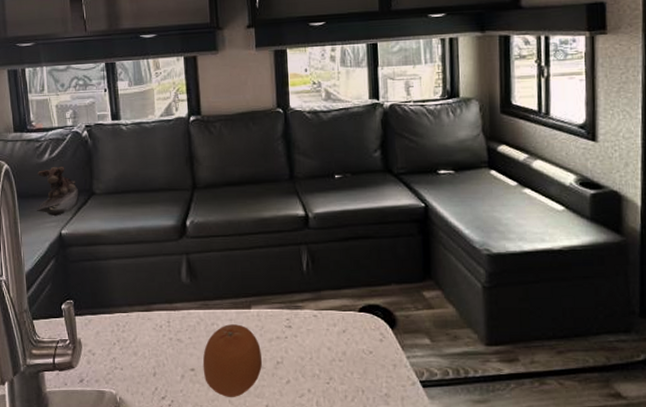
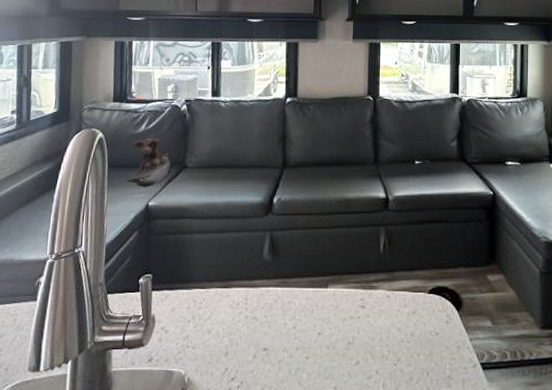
fruit: present [202,324,262,397] -> none [275,303,334,378]

